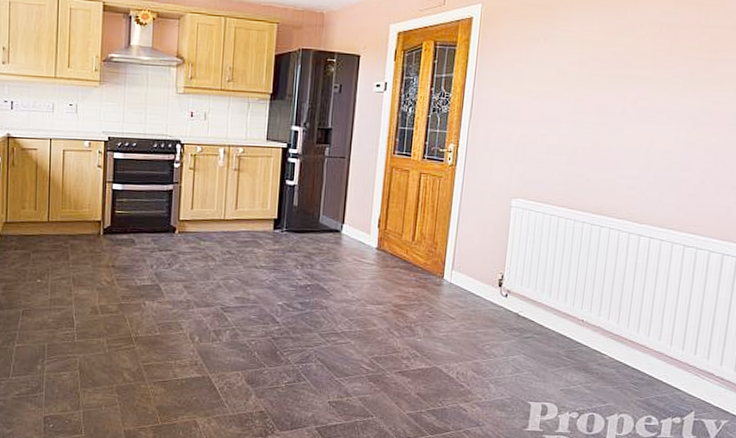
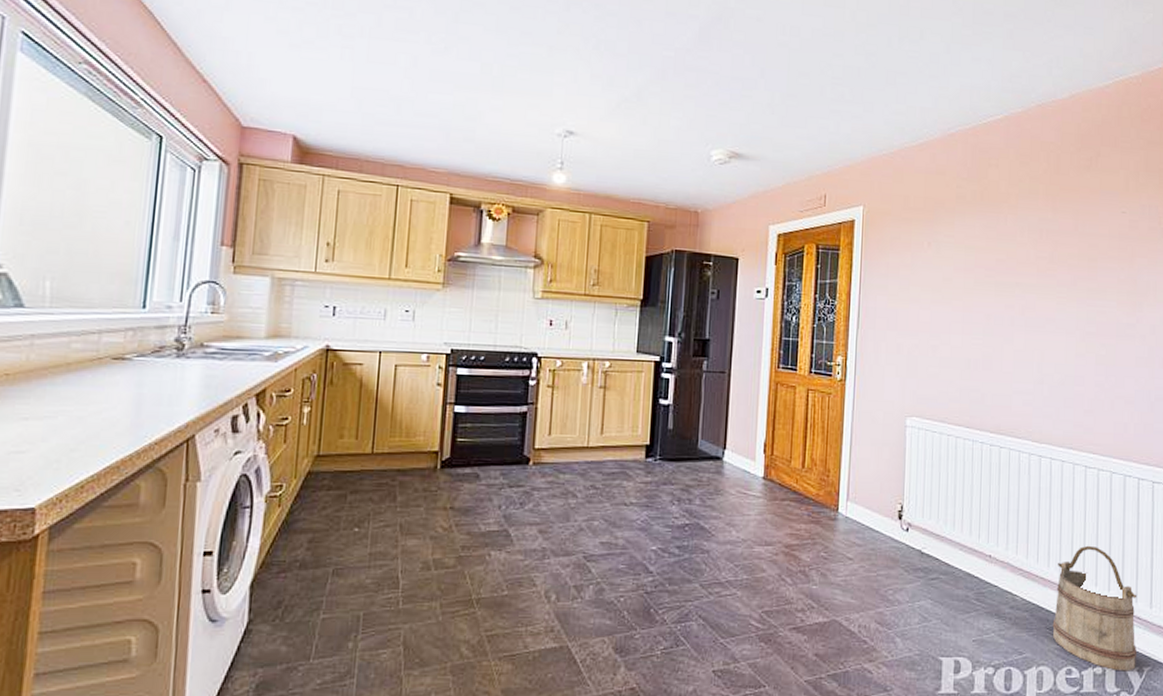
bucket: none [635,314,723,423] -> present [1052,545,1138,671]

